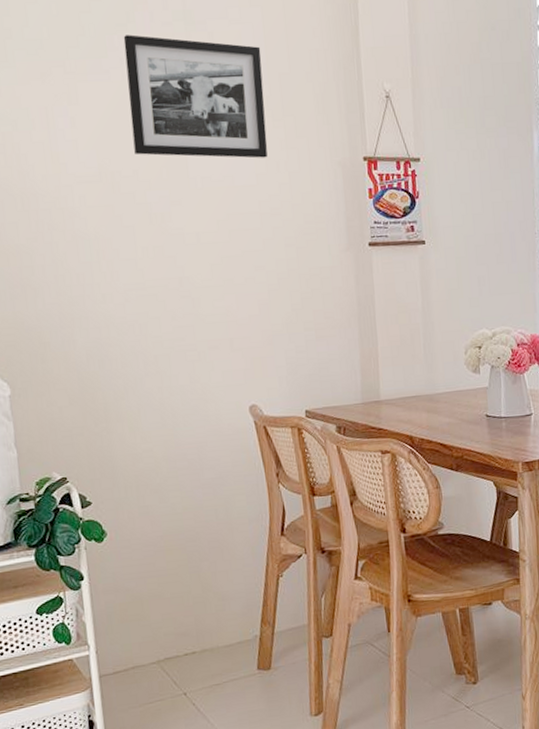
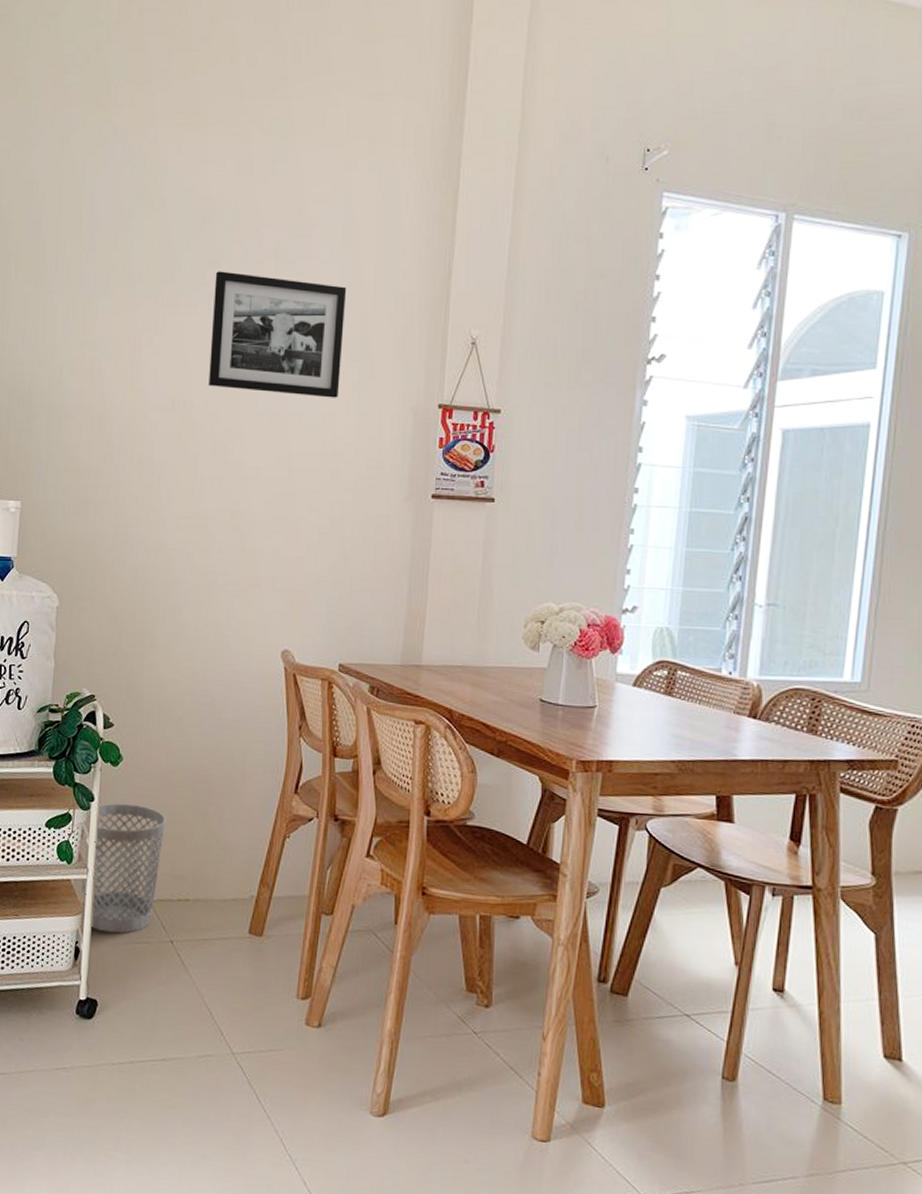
wastebasket: none [83,575,162,701] -> present [81,803,166,934]

